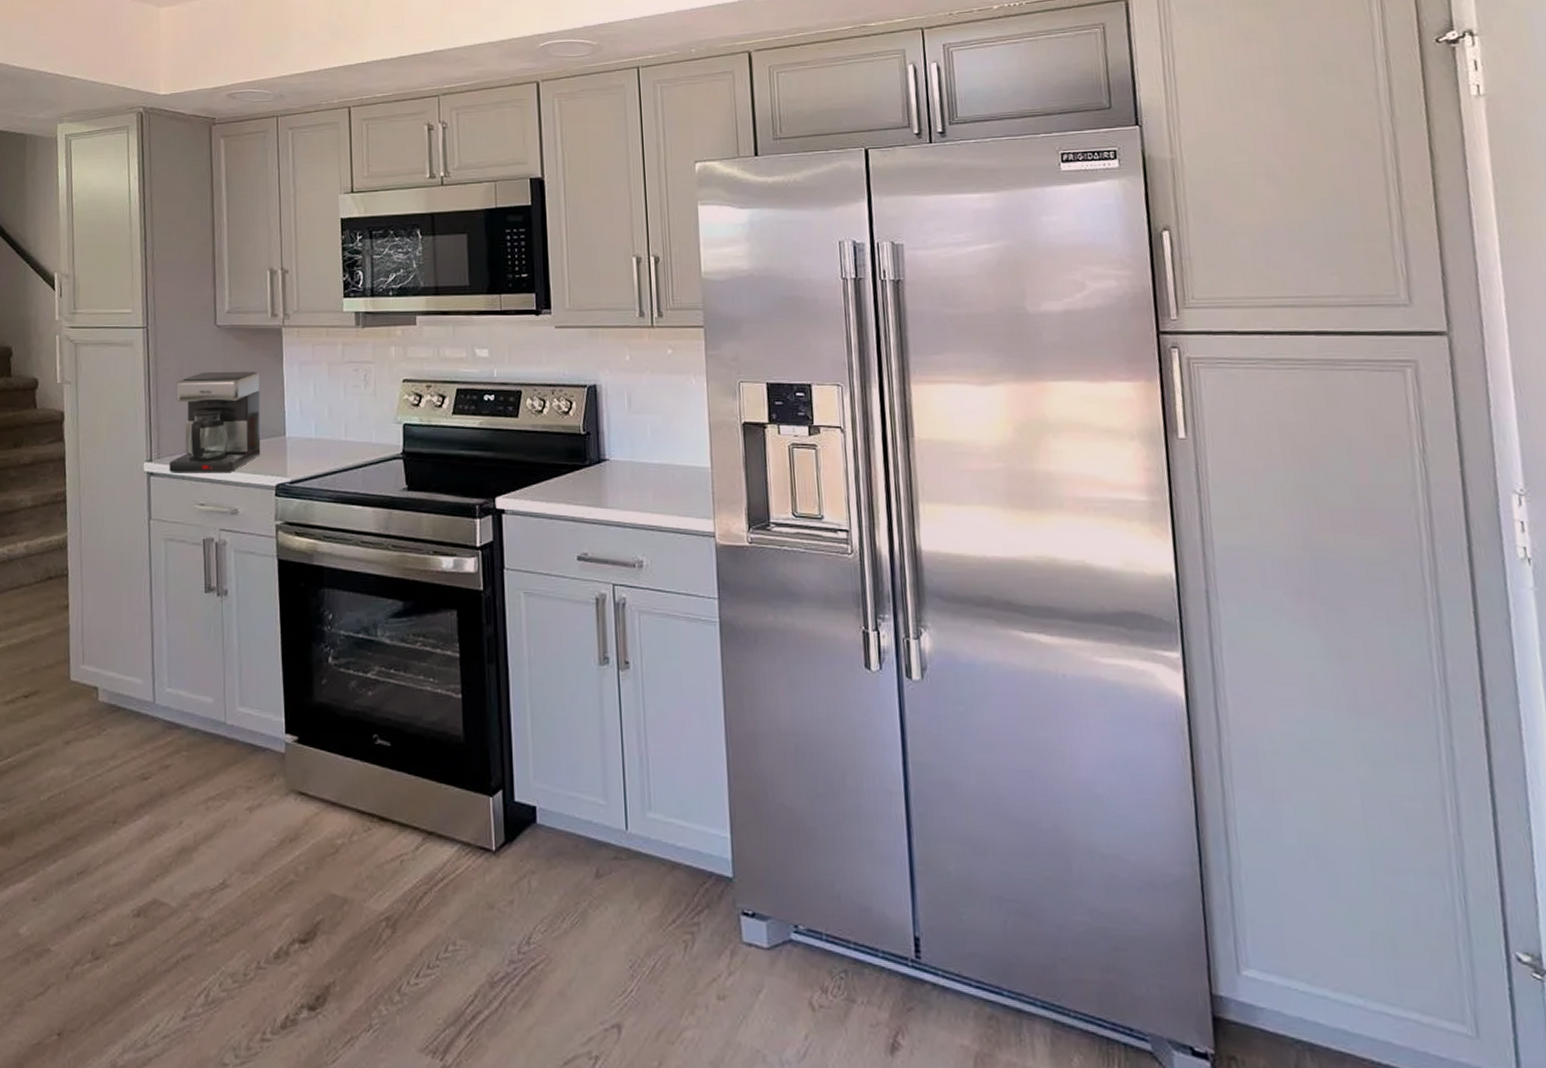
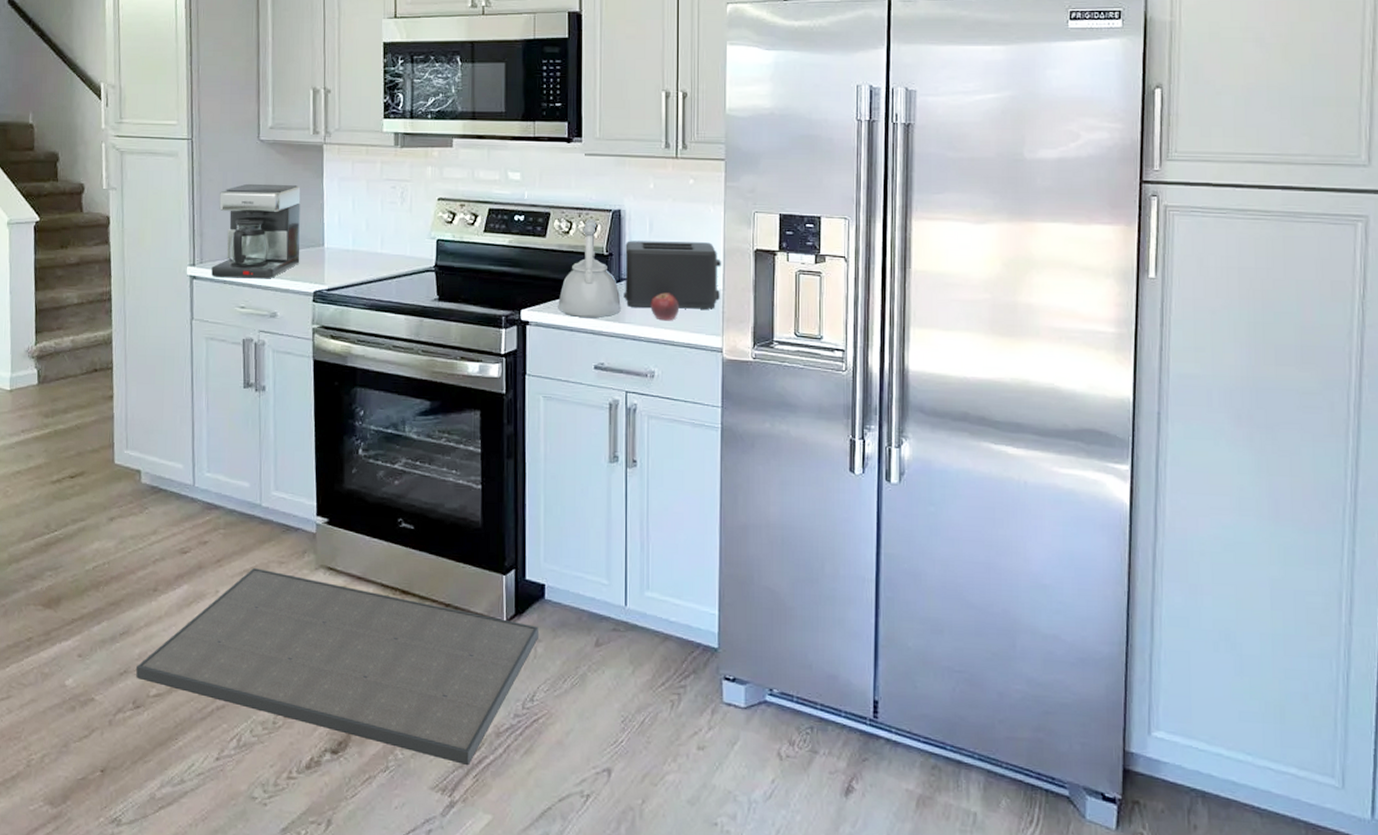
doormat: none [95,795,532,1022] -> present [136,568,538,765]
kettle: none [535,396,603,503] -> present [558,219,621,318]
toaster: none [603,417,709,490] -> present [624,240,721,310]
fruit: none [634,473,666,504] -> present [650,292,680,321]

